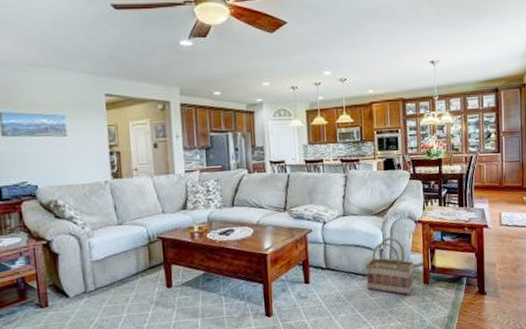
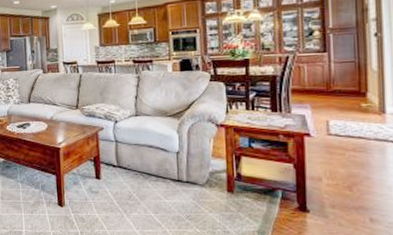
basket: present [365,237,415,295] -> none [159,139,216,202]

